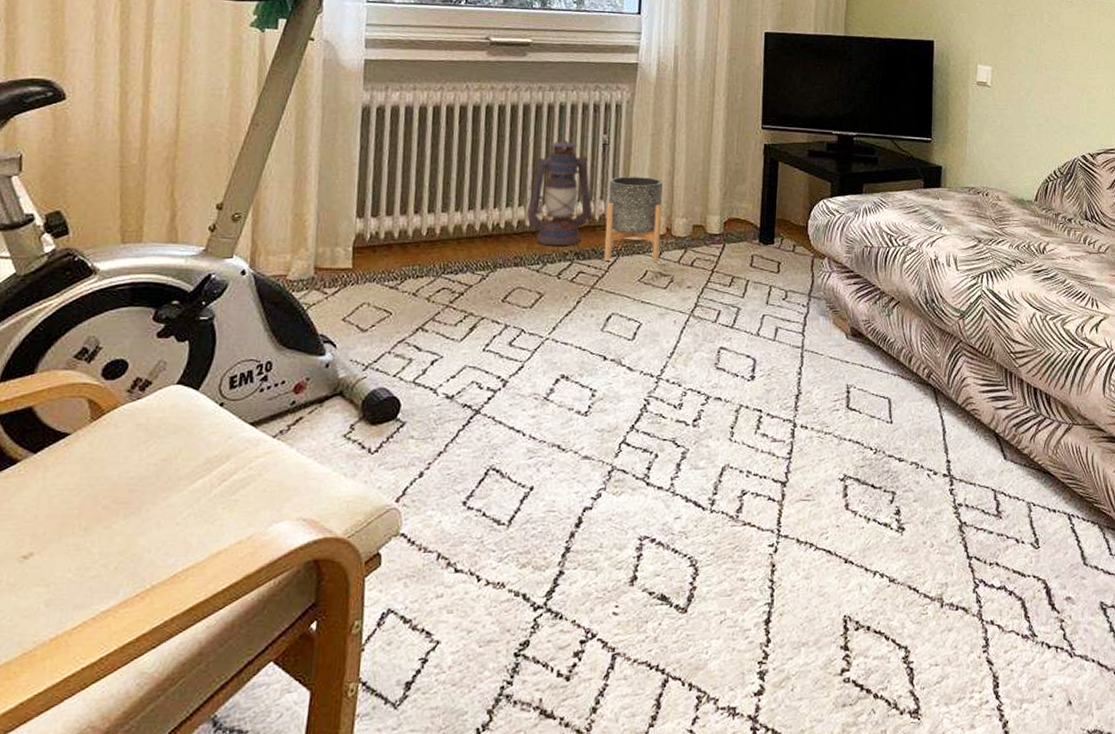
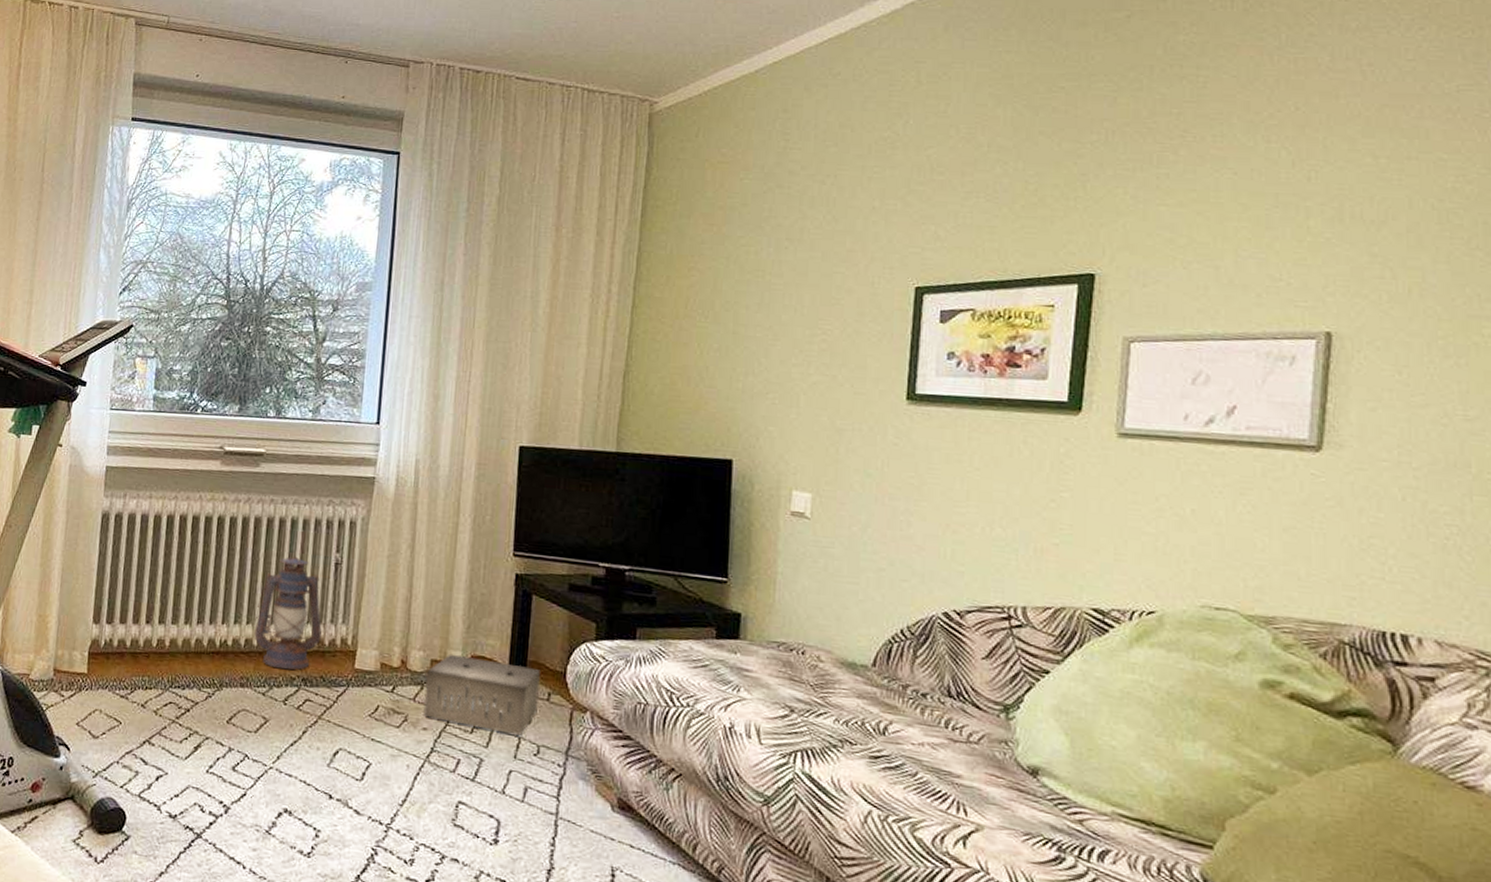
planter: present [604,176,663,262] -> none [333,599,399,697]
speaker: none [687,218,787,284] -> present [423,653,541,736]

